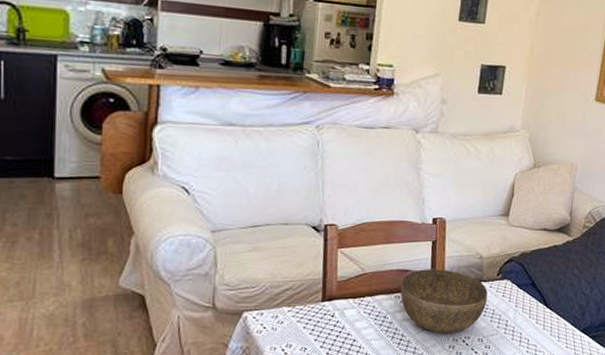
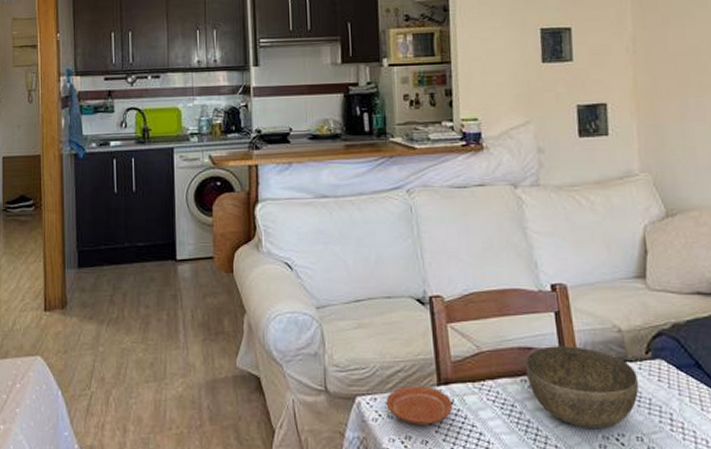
plate: none [272,301,334,335] -> present [386,385,453,425]

